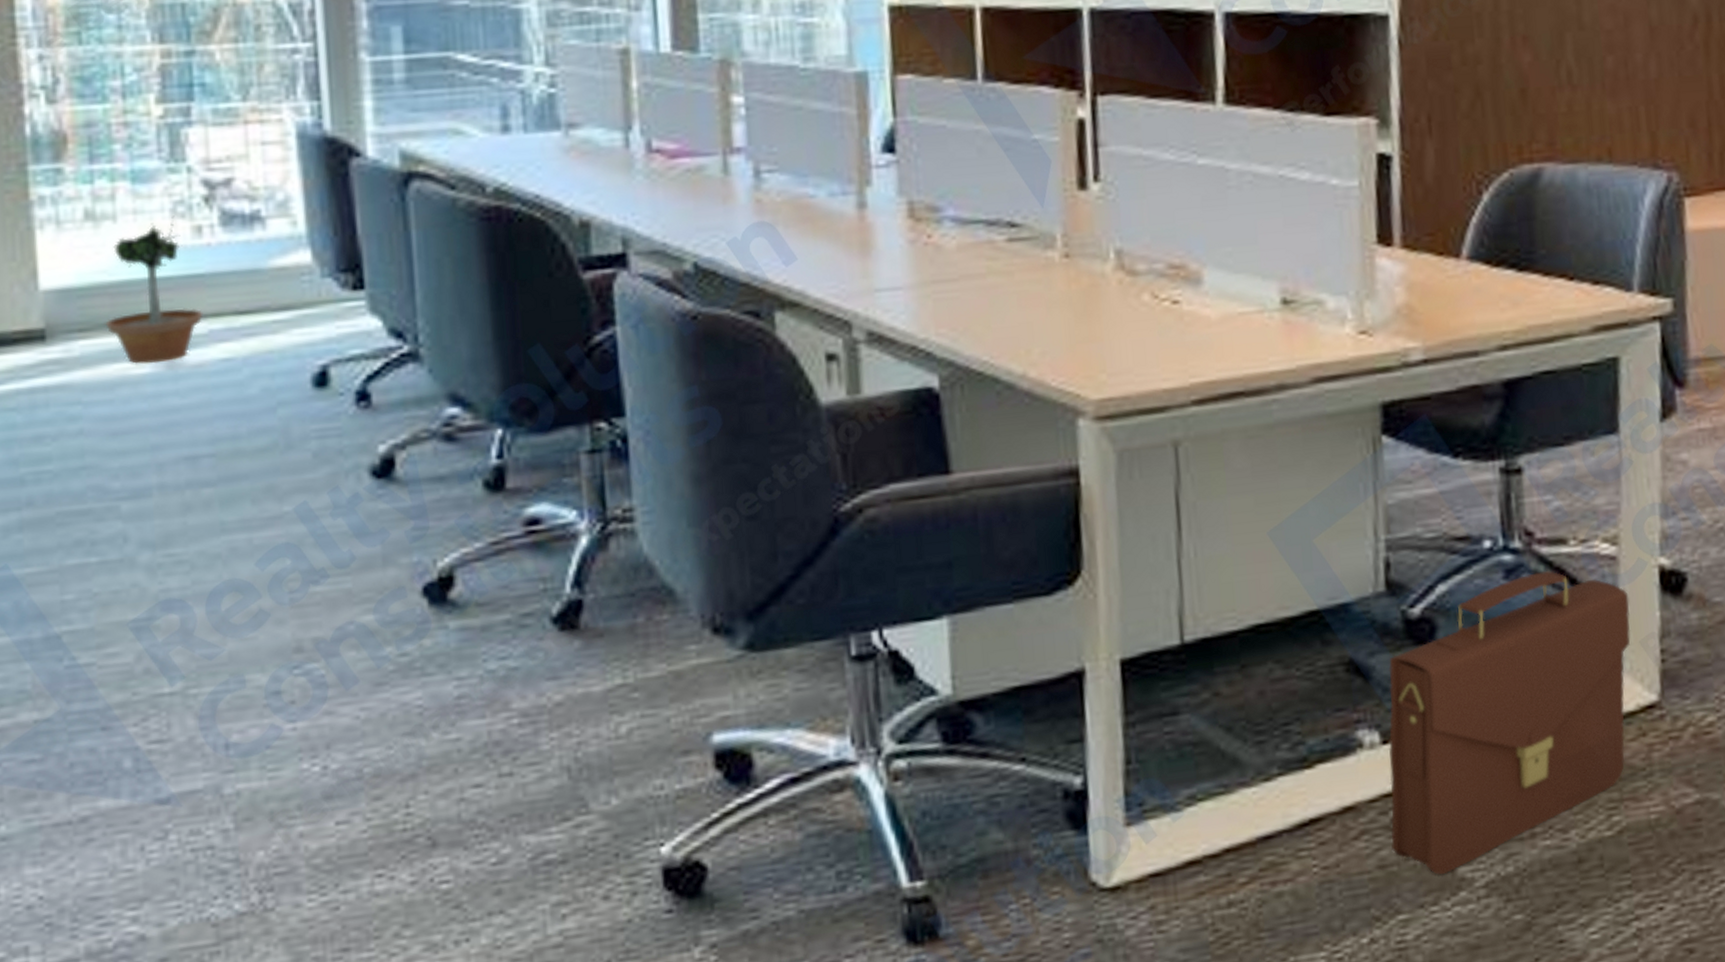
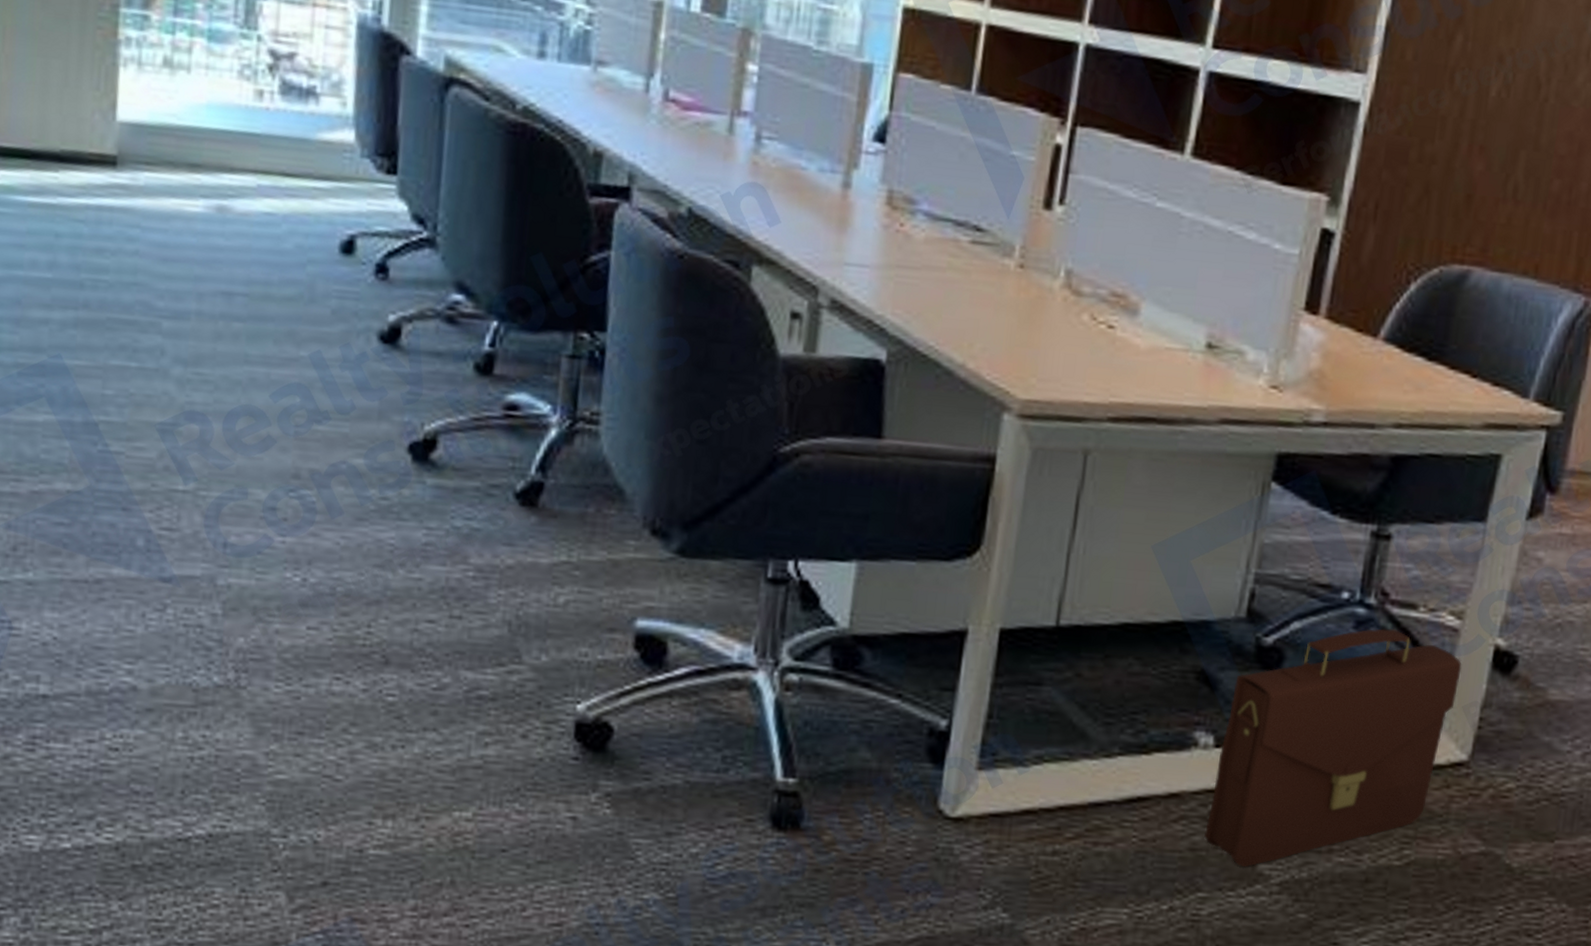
potted tree: present [105,215,204,364] -> none [169,77,255,205]

